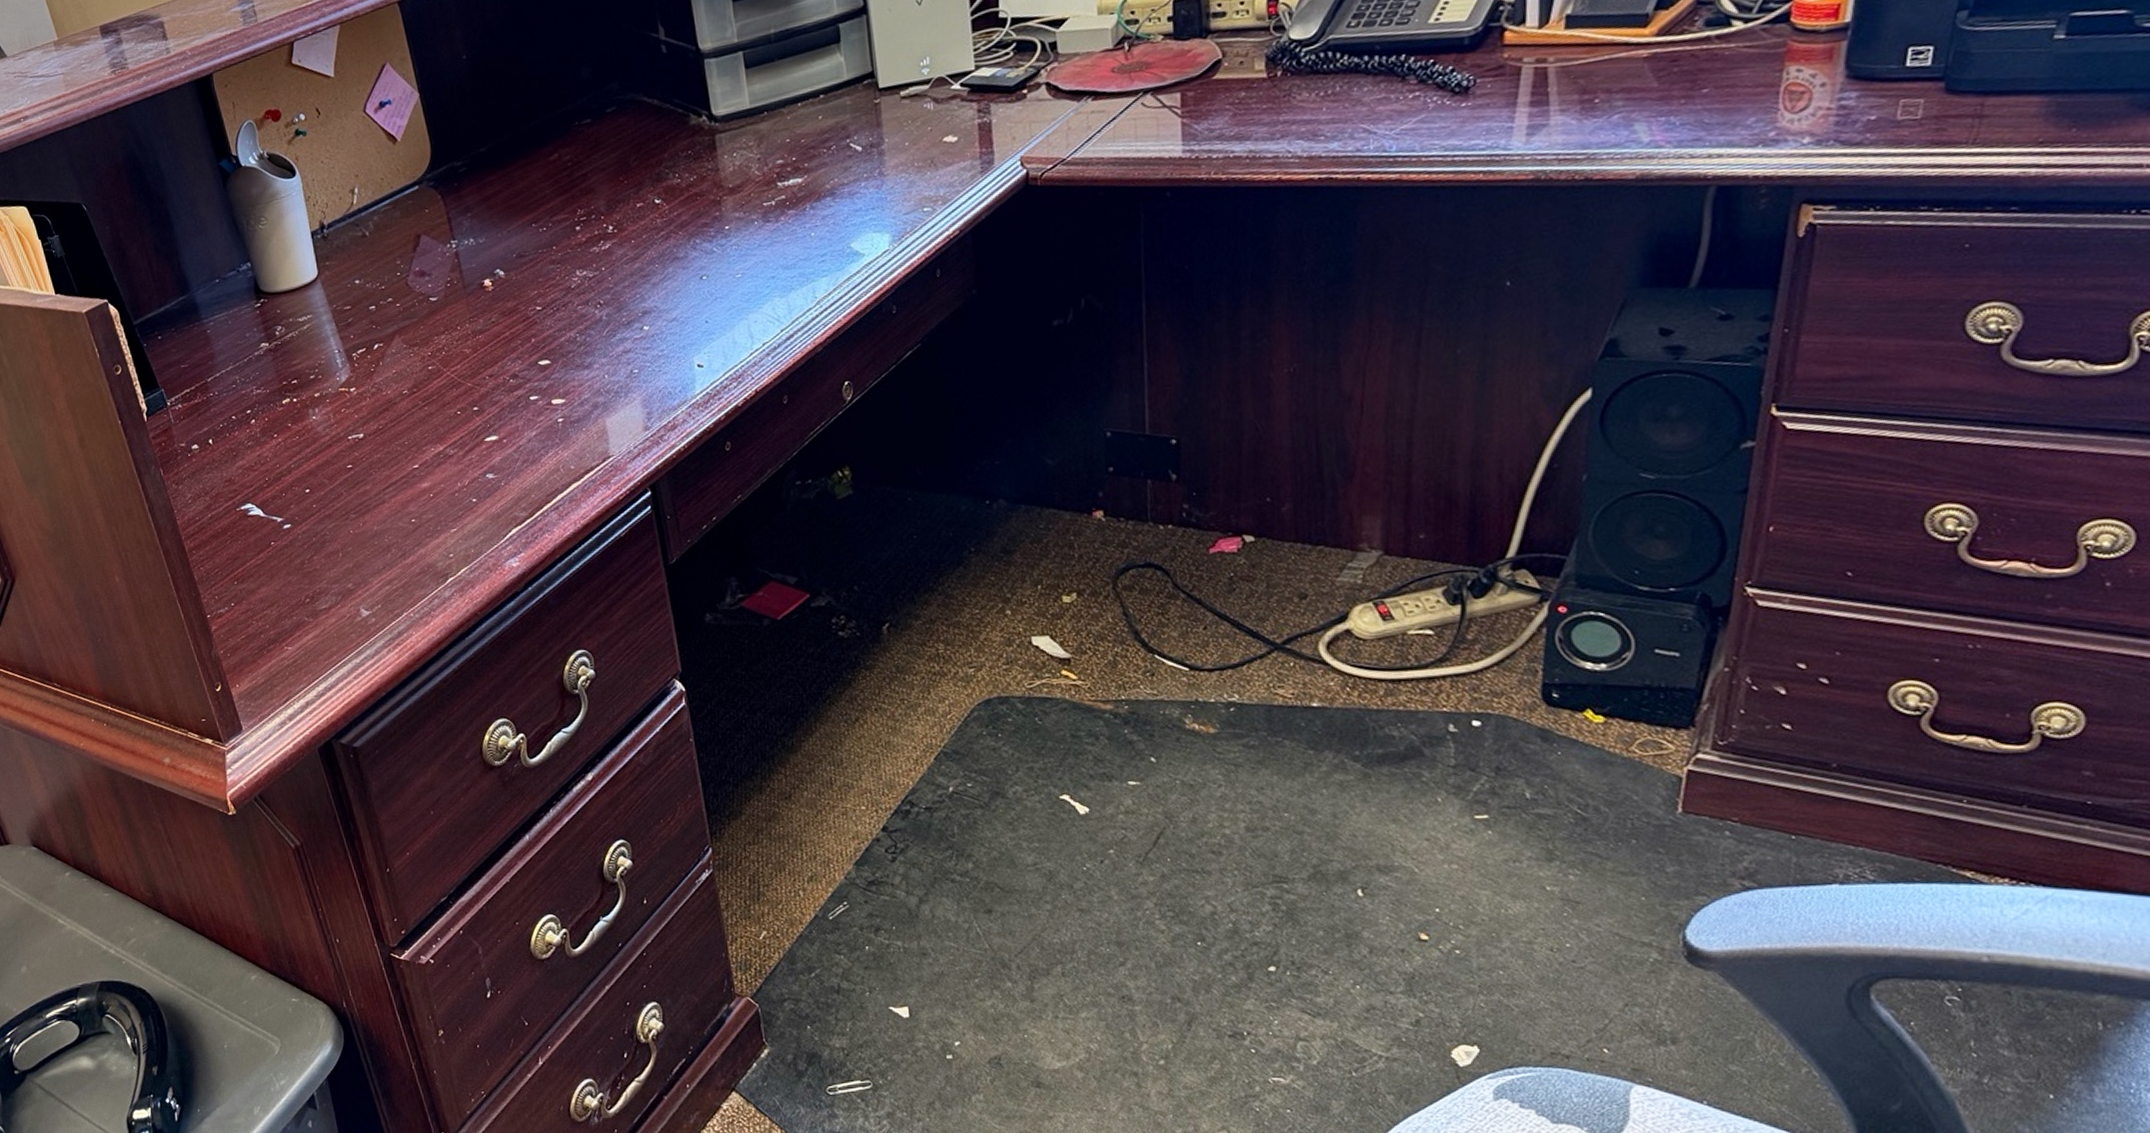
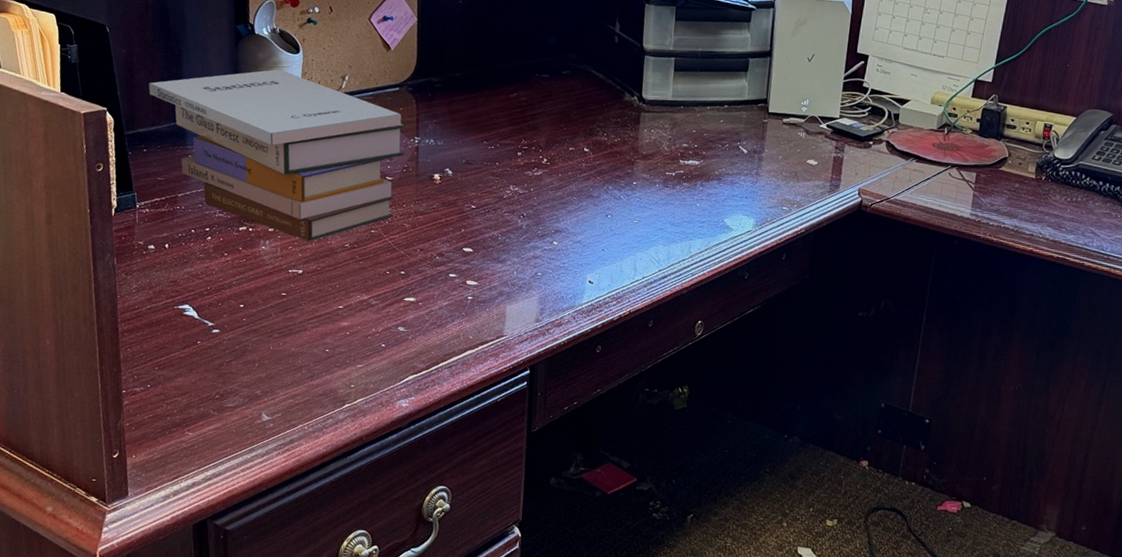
books: none [143,201,450,399] -> present [148,69,405,242]

